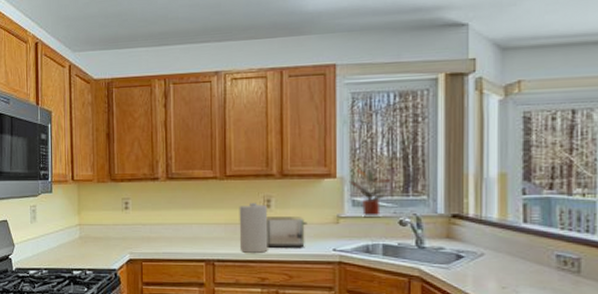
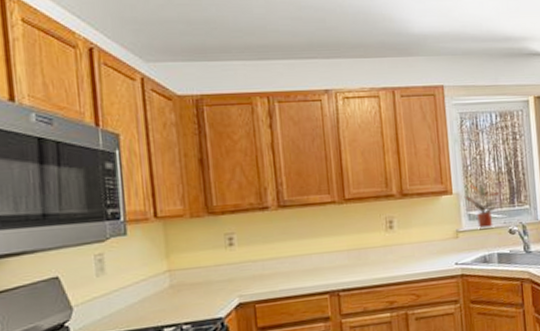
paper towel holder: present [239,202,268,253] -> none [361,224,394,278]
toaster: present [266,217,308,248] -> none [390,235,430,270]

